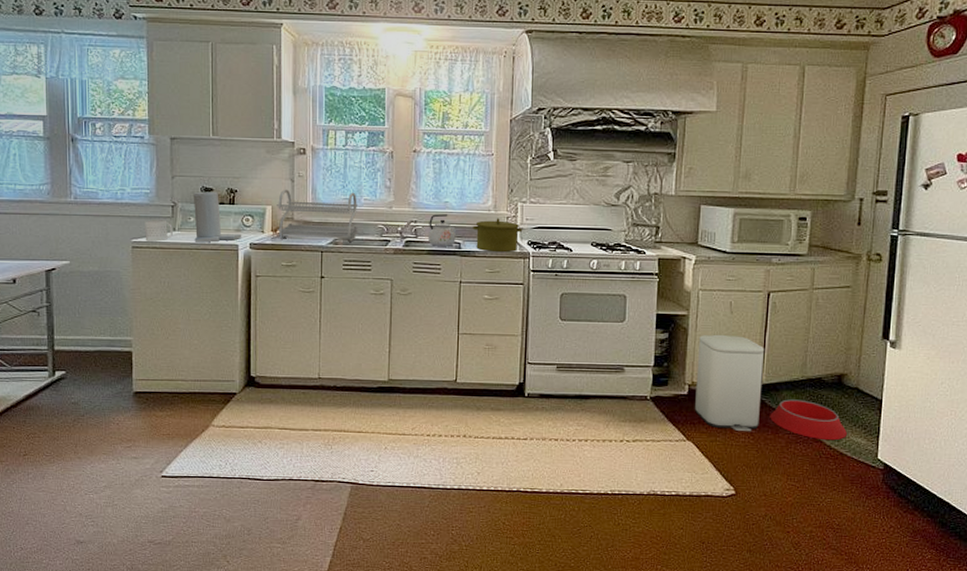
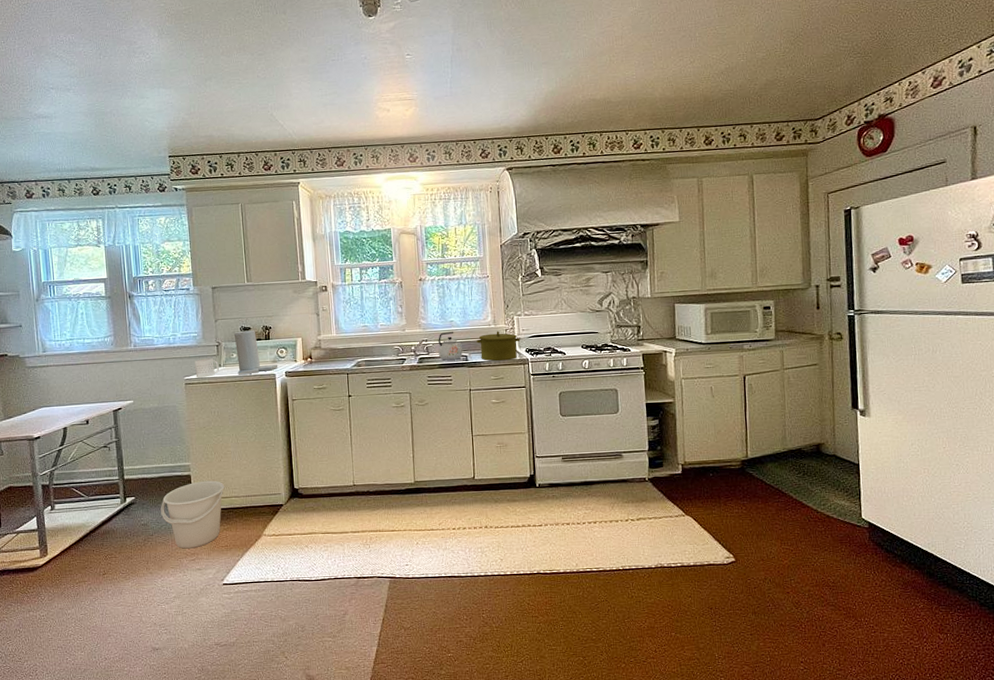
bucket: none [94,359,171,434] -> present [160,480,225,549]
dish rack: present [277,189,358,242] -> none [306,319,378,366]
pedal bin: present [695,334,765,432] -> none [687,416,750,504]
pet bowl: present [770,399,848,441] -> none [758,470,832,506]

